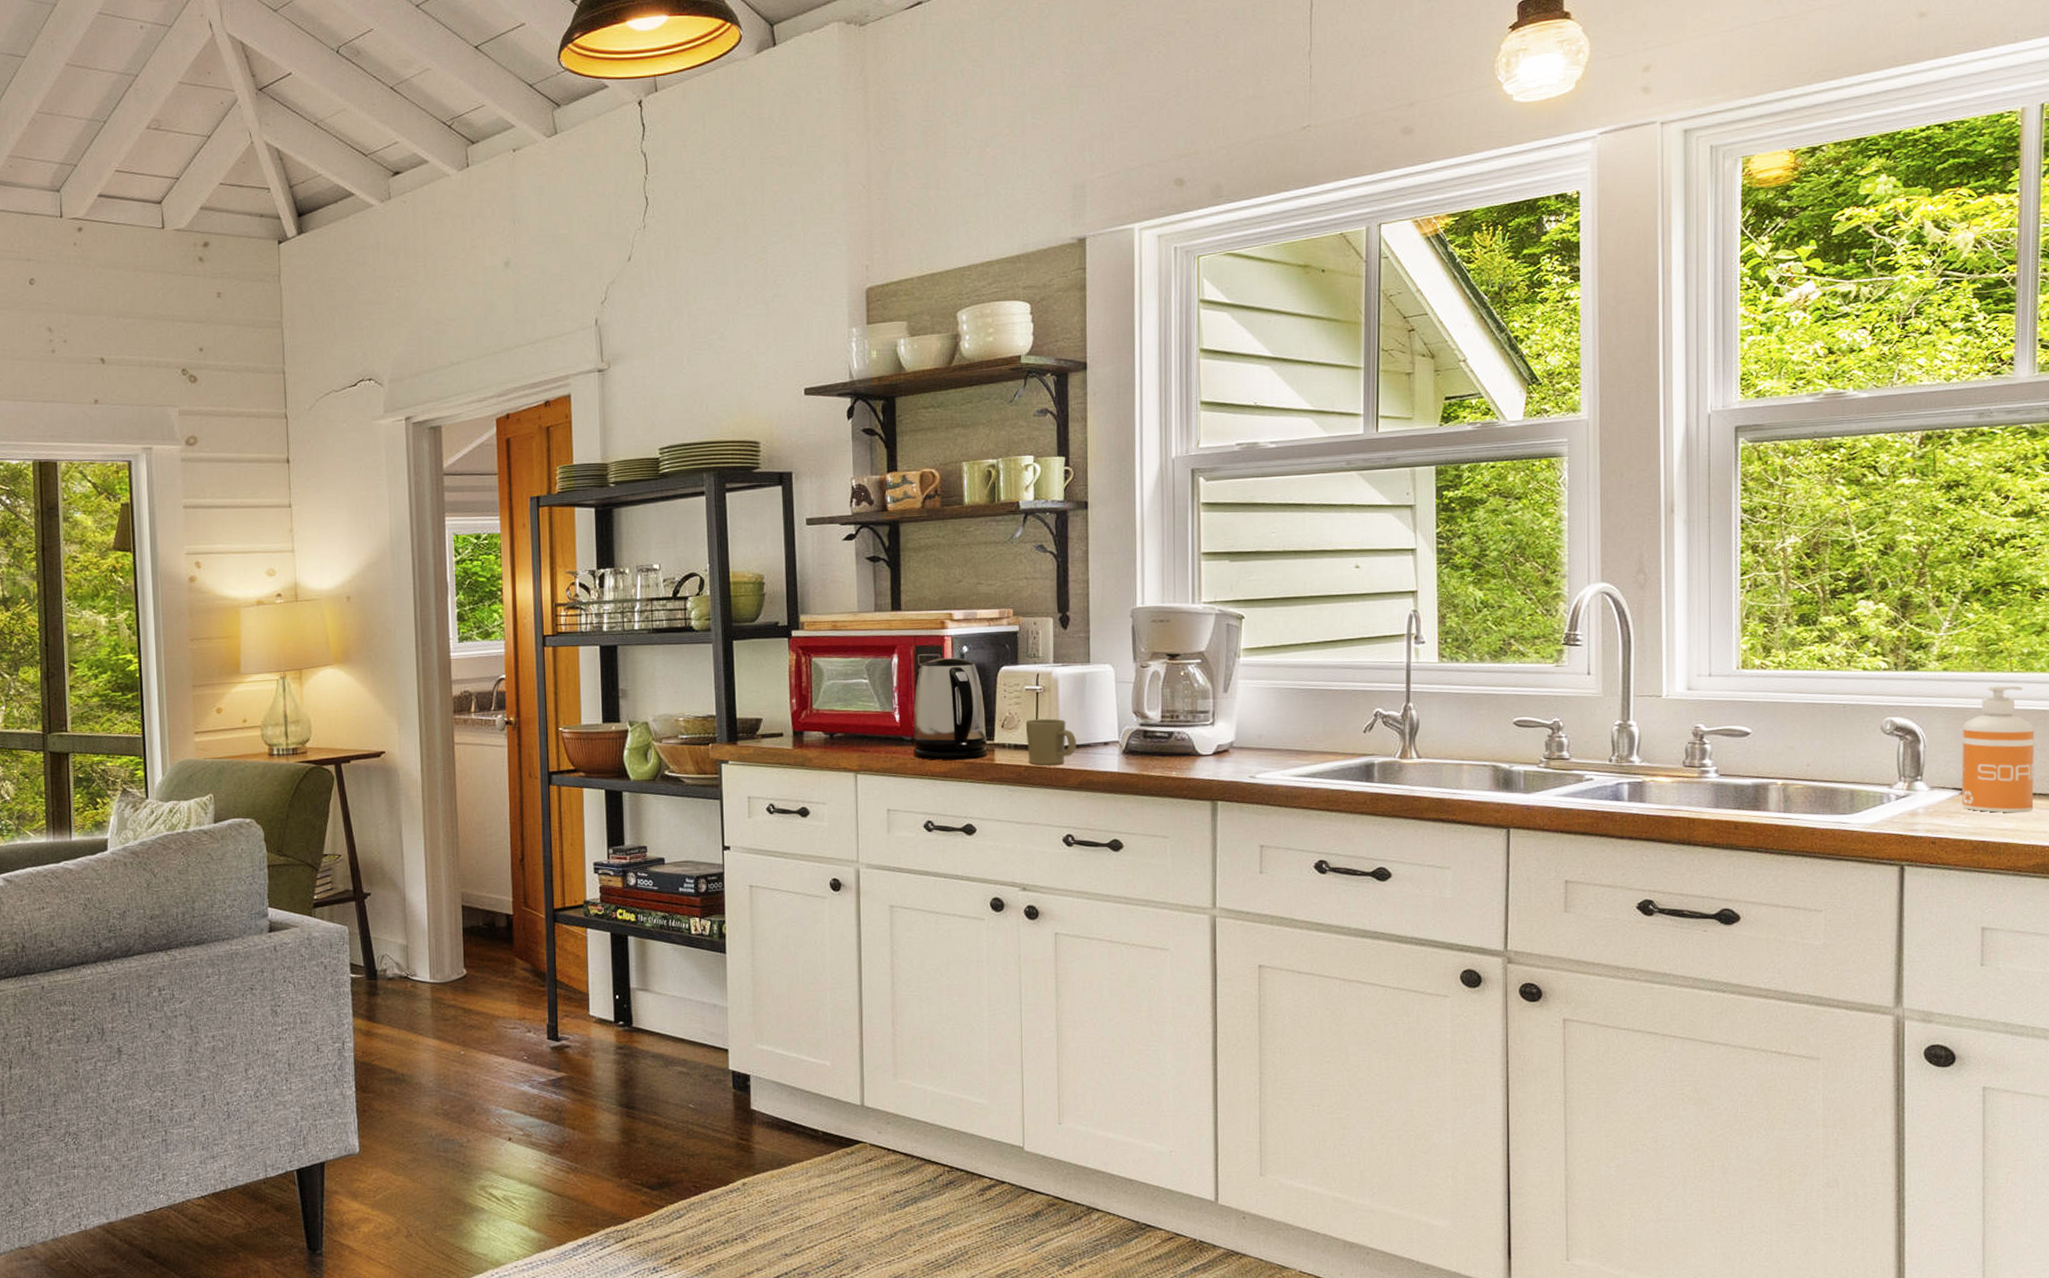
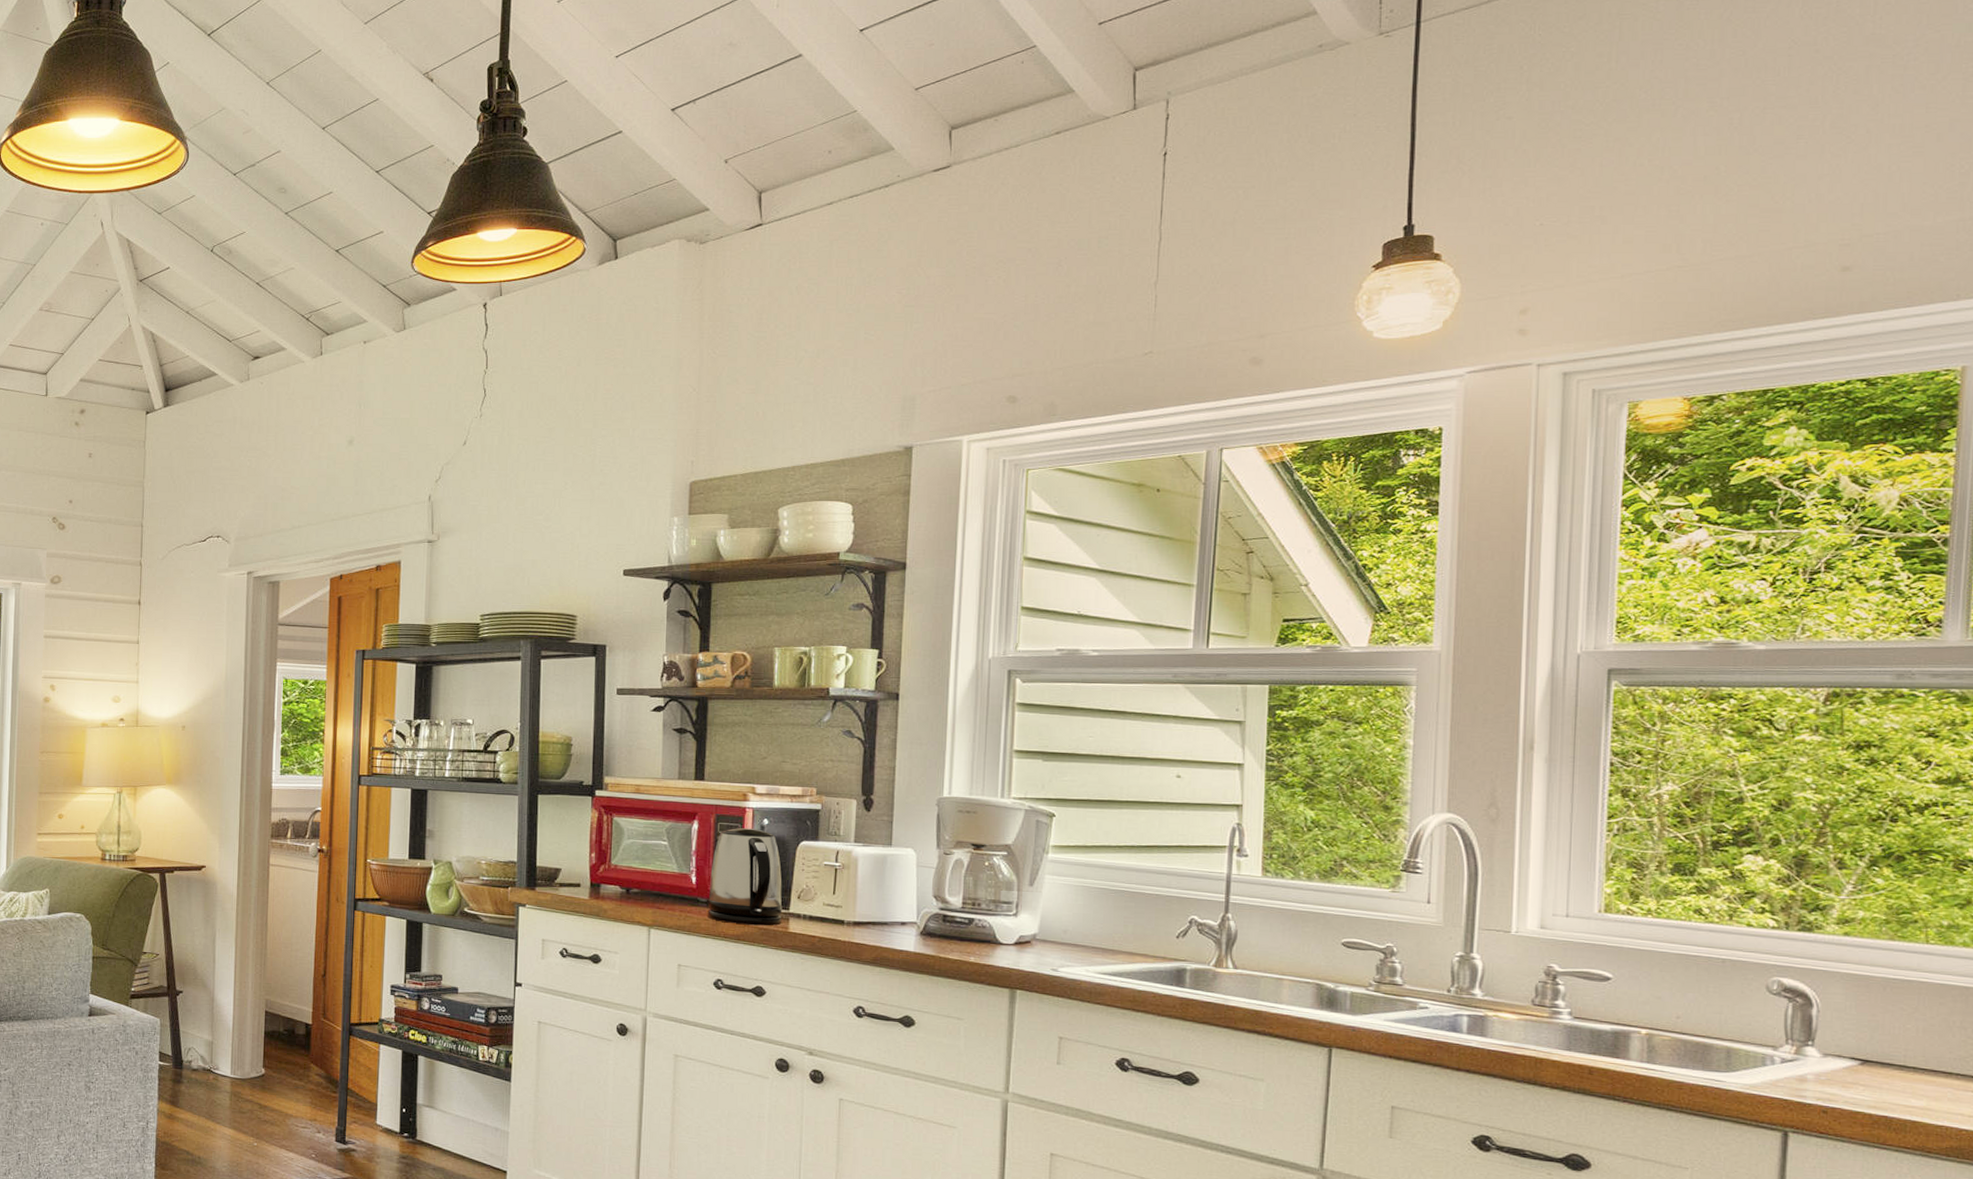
mug: present [1025,718,1076,766] -> none [822,893,873,940]
soap dispenser: present [1962,685,2034,813] -> none [1861,956,1952,1092]

